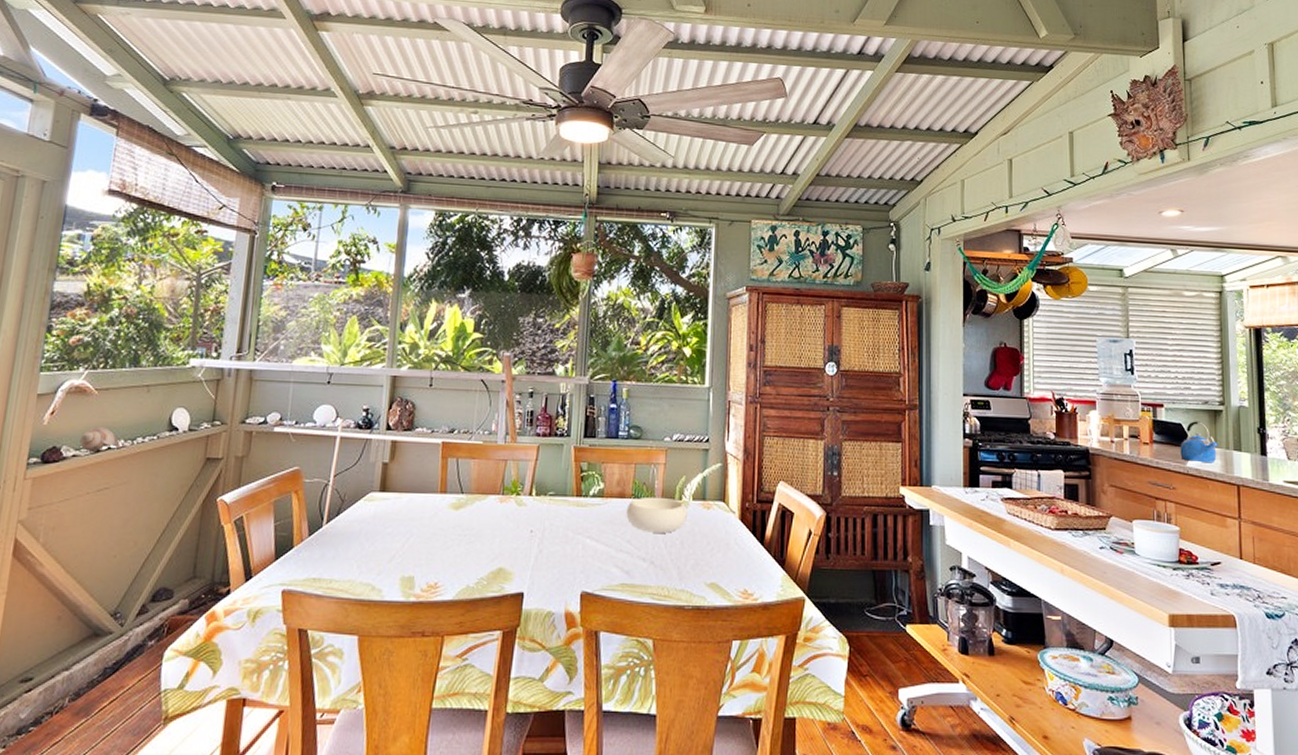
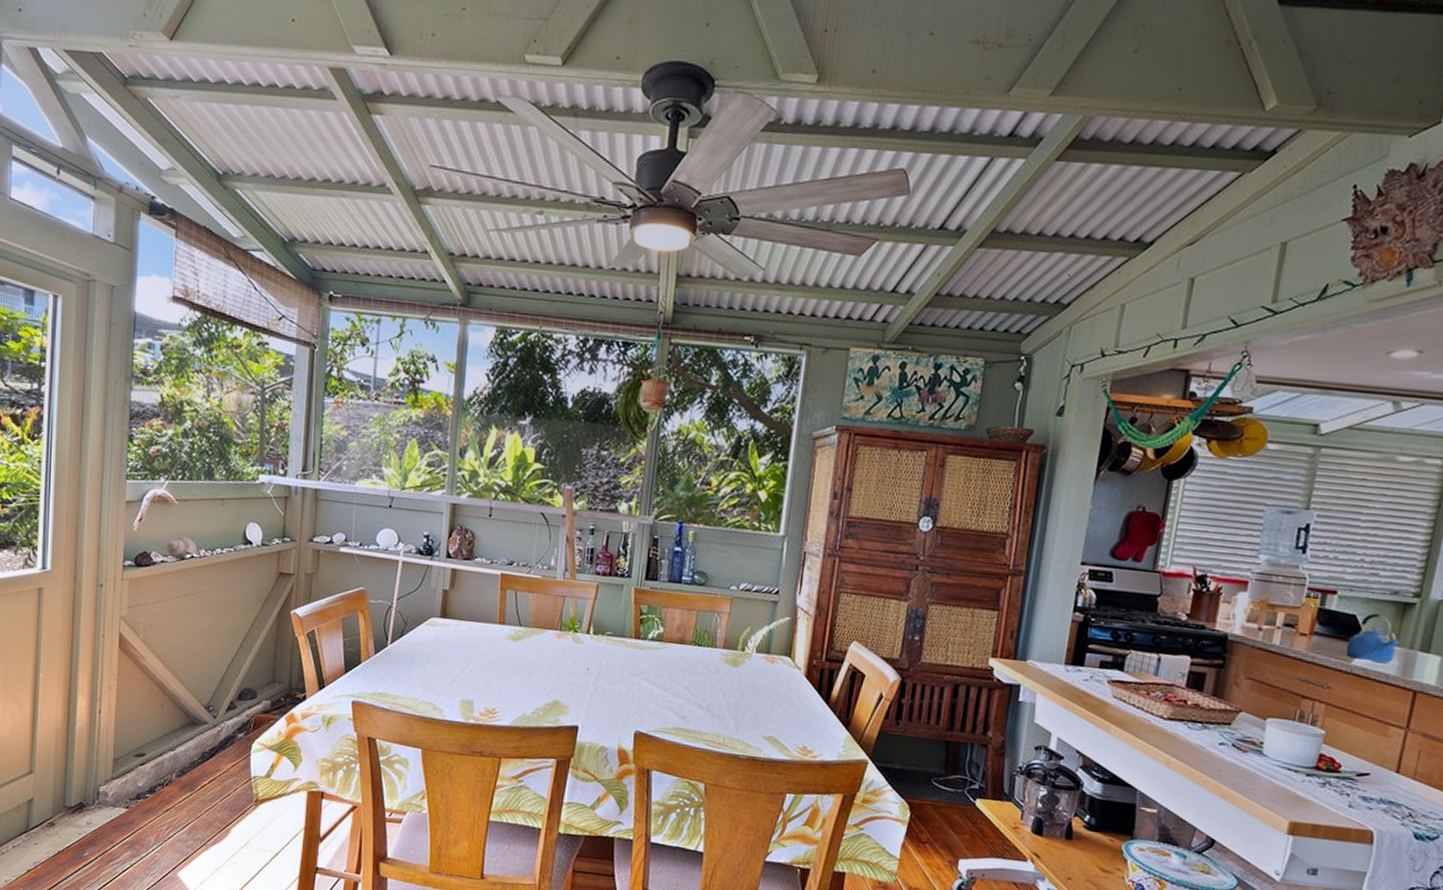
bowl: present [626,496,687,533] -> none [685,645,750,683]

